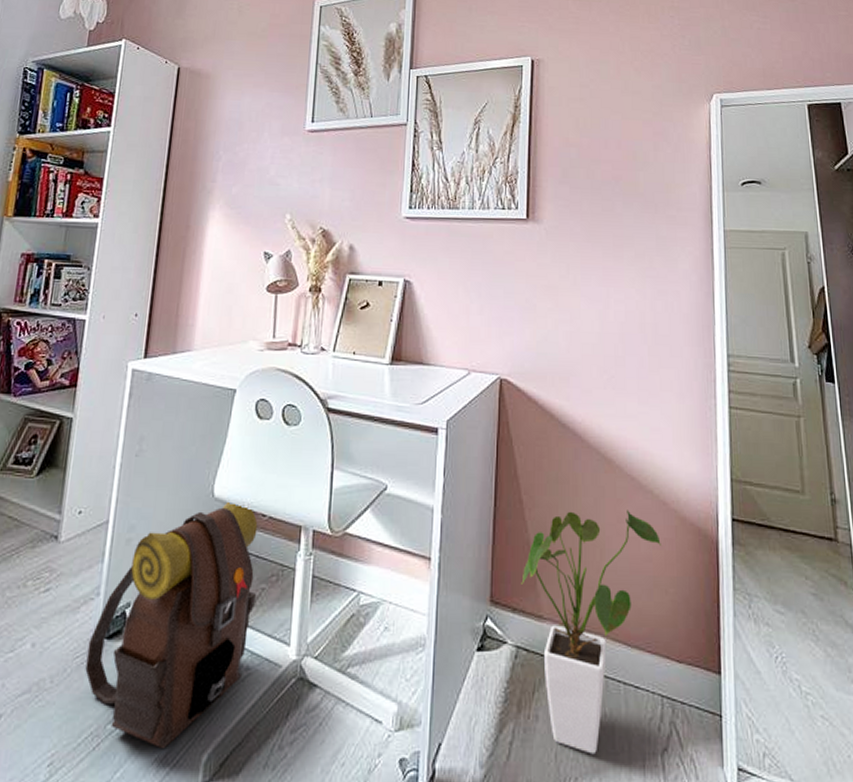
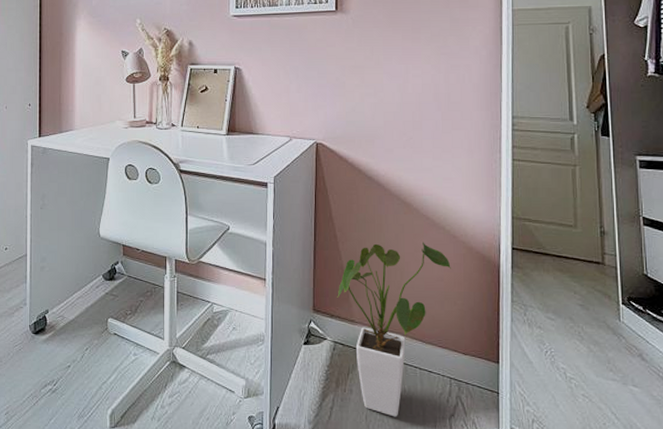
backpack: present [85,499,258,750] -> none [22,238,137,406]

